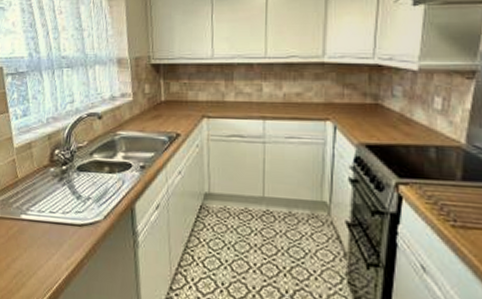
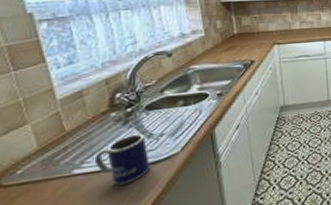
mug: none [36,192,77,240] -> present [94,133,150,185]

